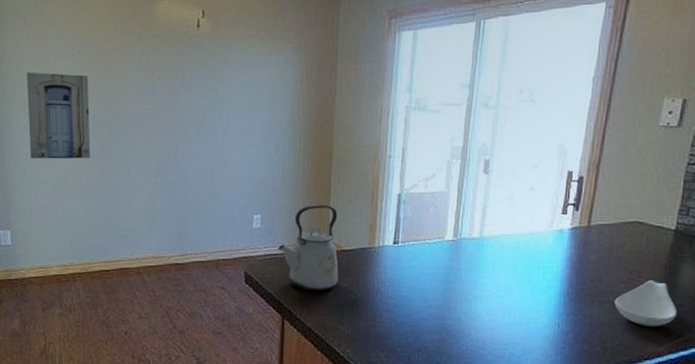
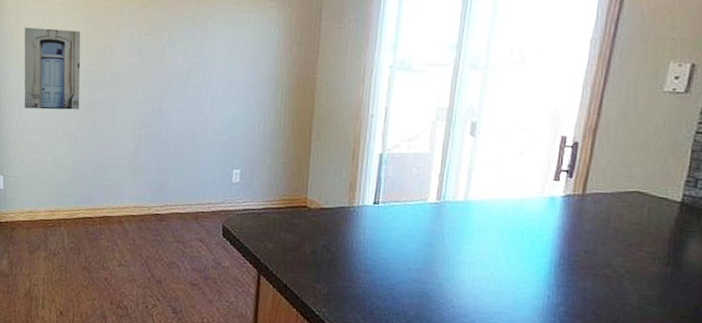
kettle: present [278,204,338,291] -> none [256,161,318,249]
spoon rest: present [614,280,678,327] -> none [611,254,683,305]

